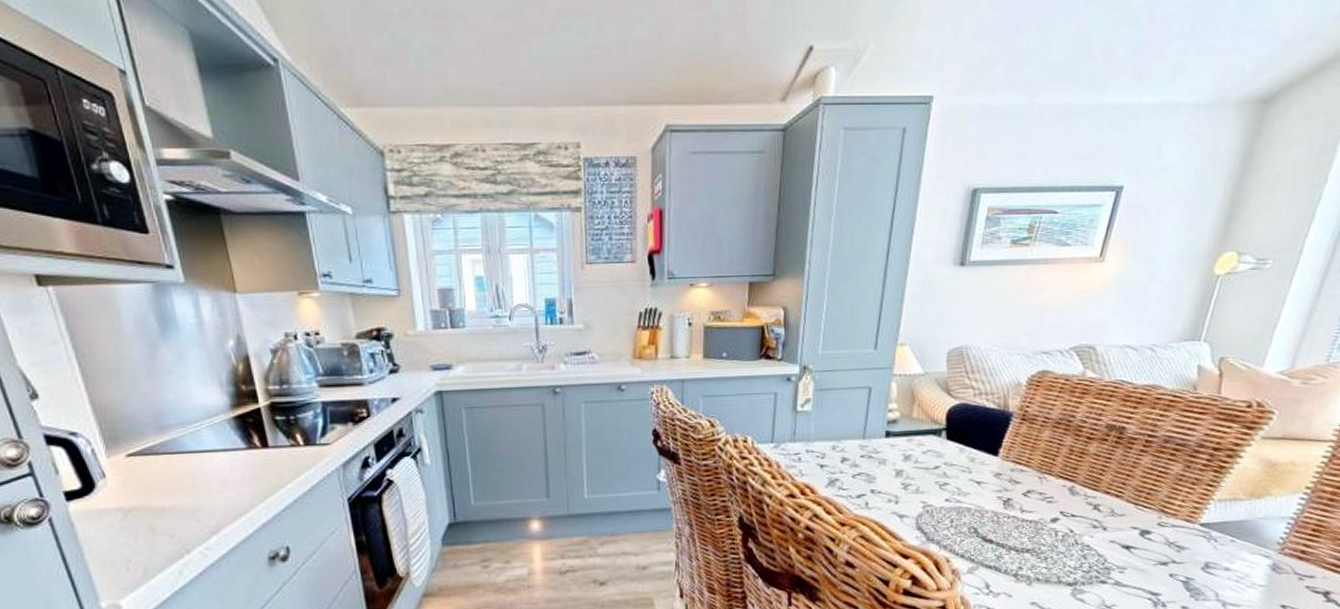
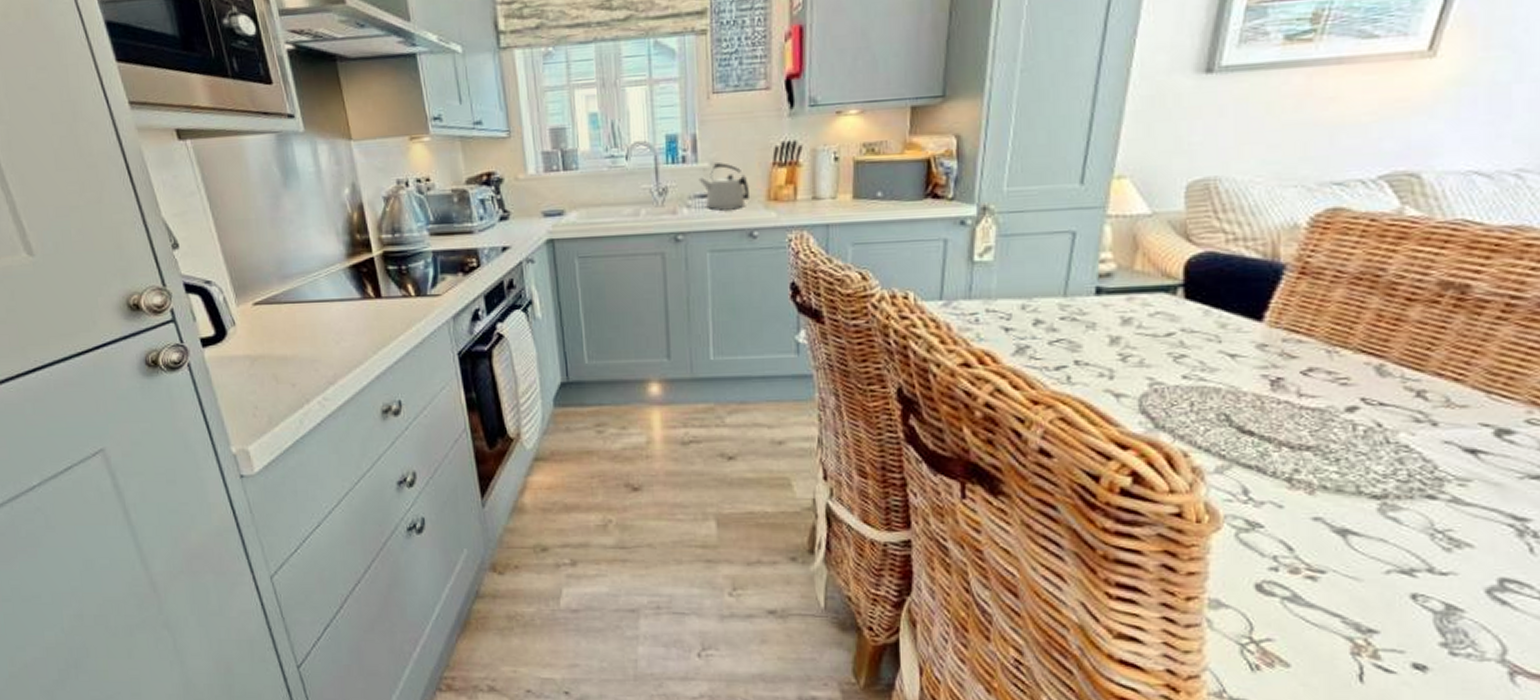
kettle: none [574,325,619,367] -> present [698,162,751,210]

